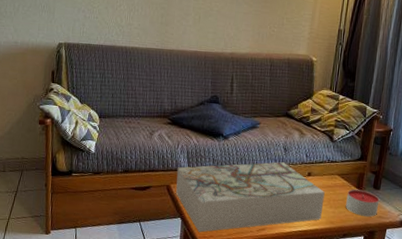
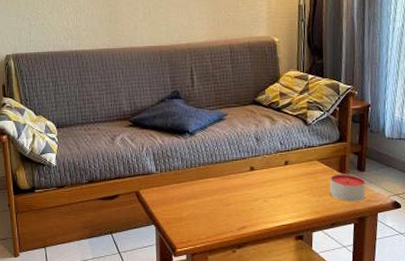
board game: present [176,162,325,232] -> none [144,153,306,238]

